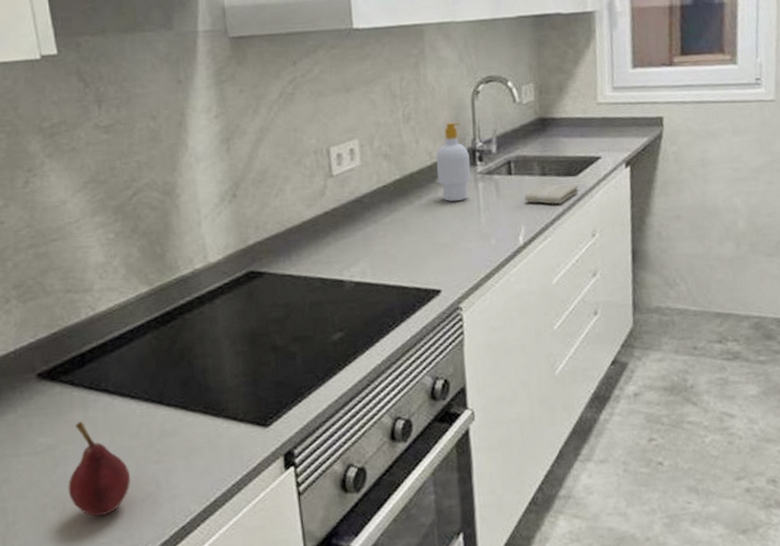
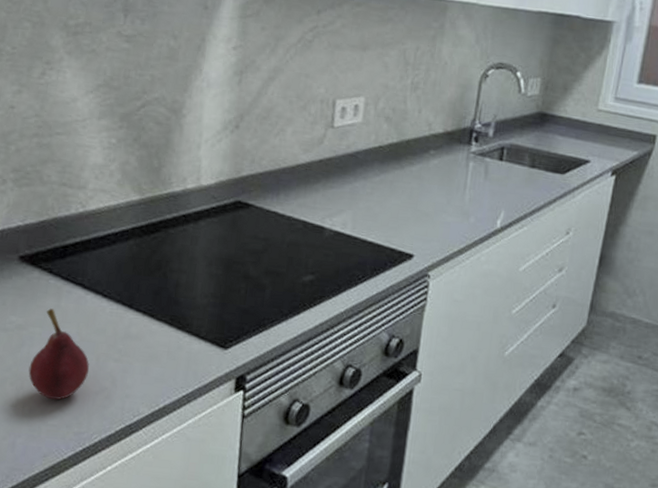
soap bottle: present [435,122,471,201] -> none [431,99,467,175]
washcloth: present [524,183,579,204] -> none [509,175,564,197]

